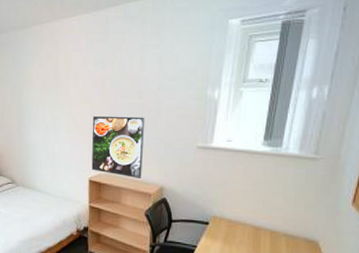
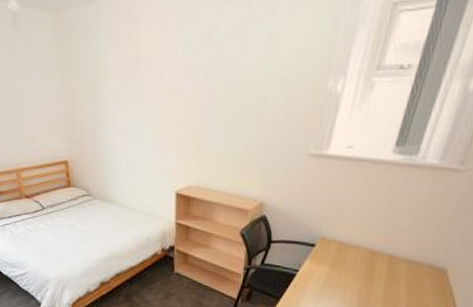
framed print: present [91,116,145,179] -> none [179,115,246,193]

